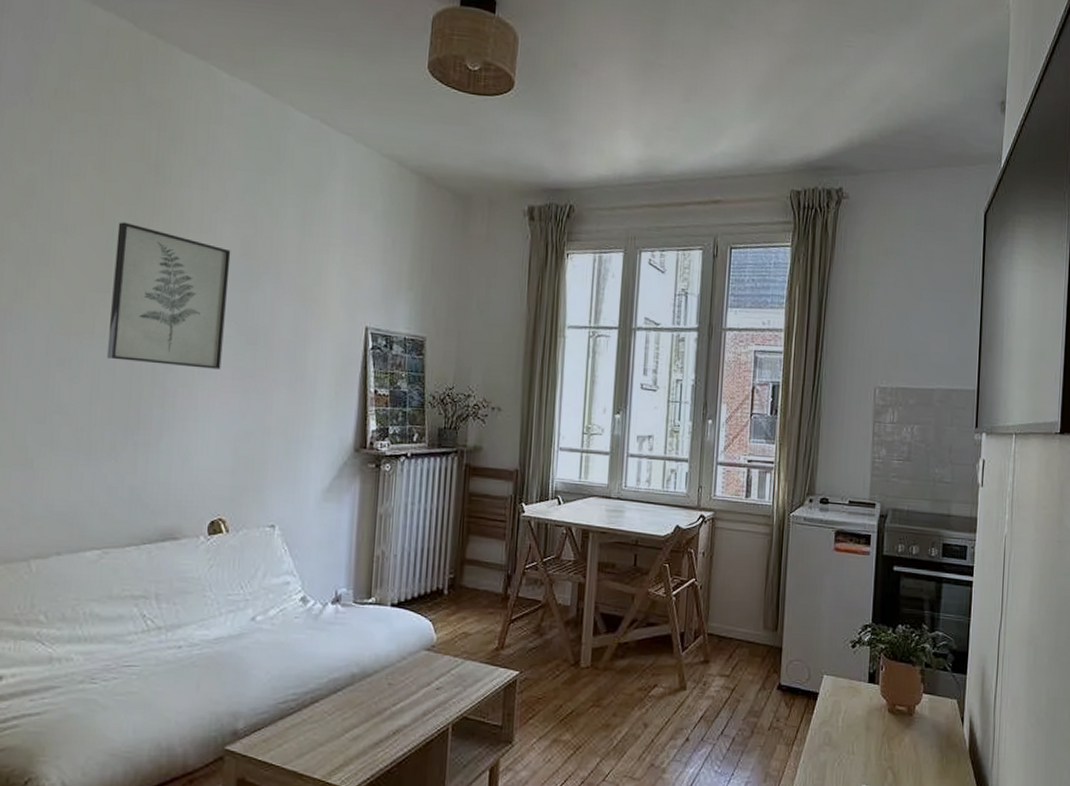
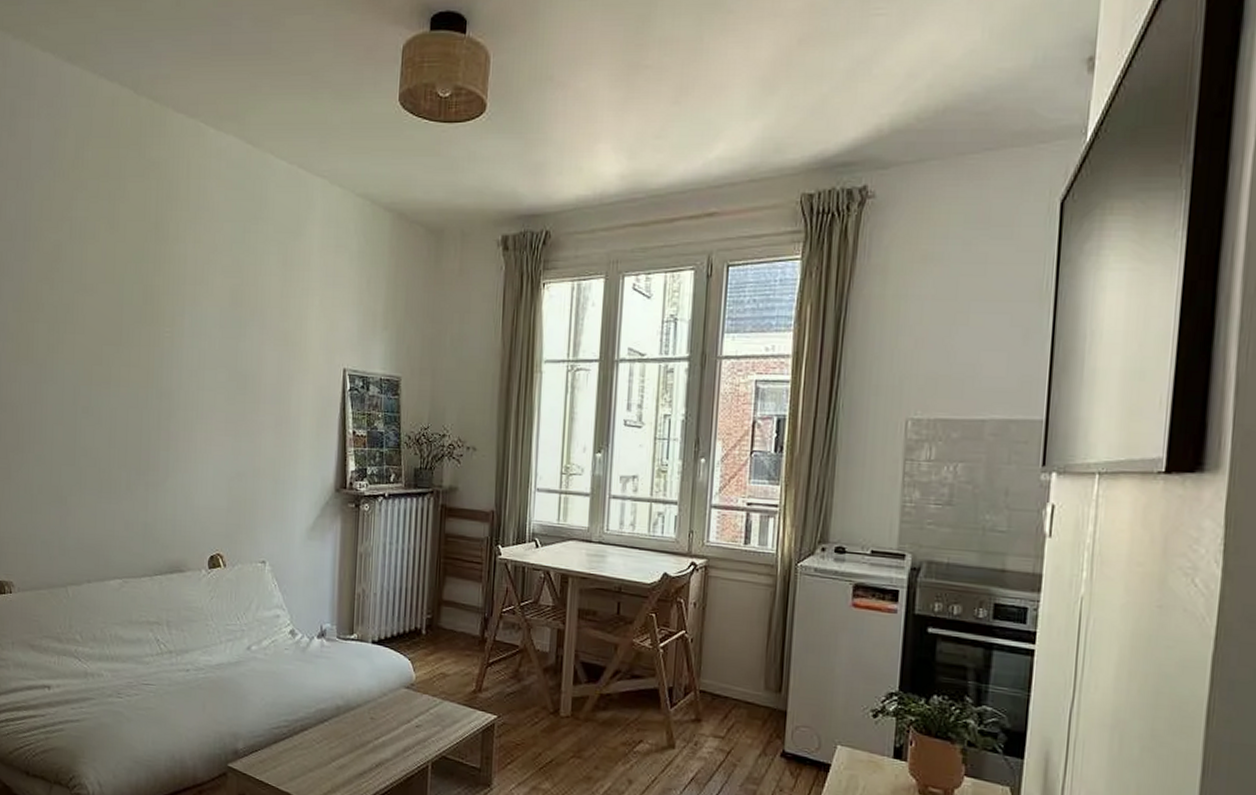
wall art: present [106,222,231,369] -> none [121,279,222,414]

